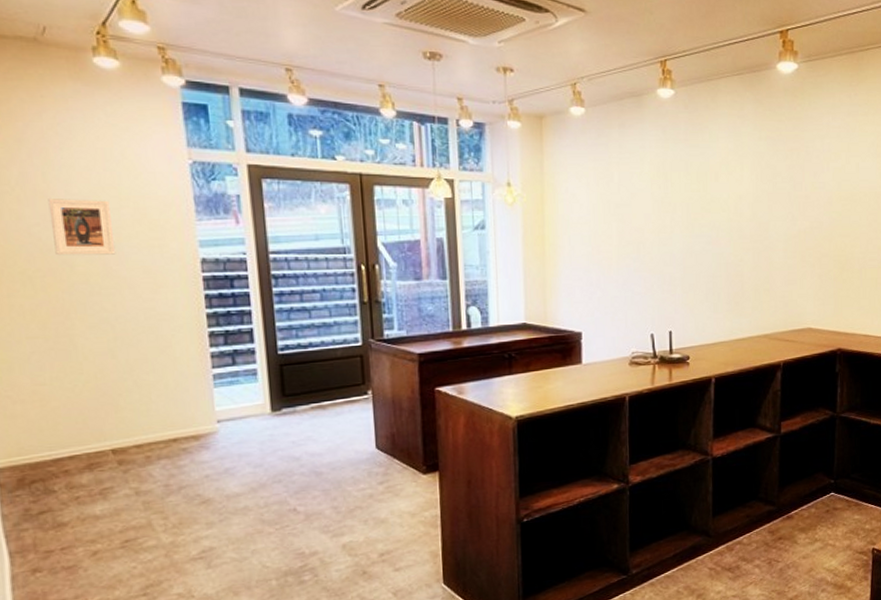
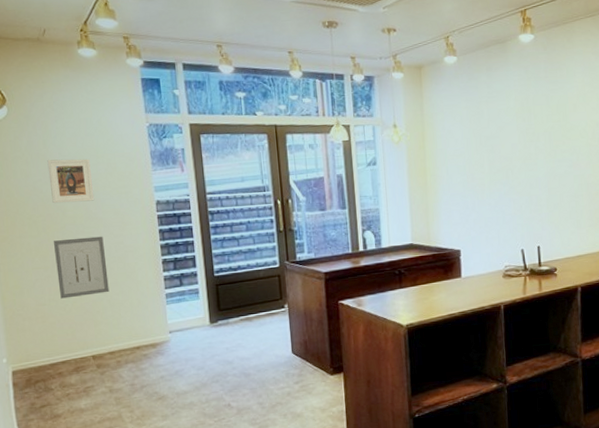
wall art: none [57,300,136,377] -> present [54,236,109,299]

